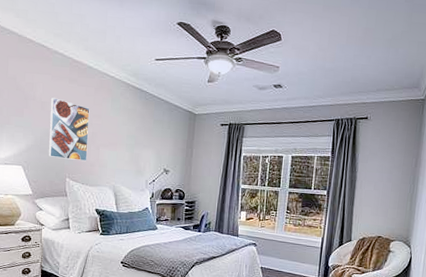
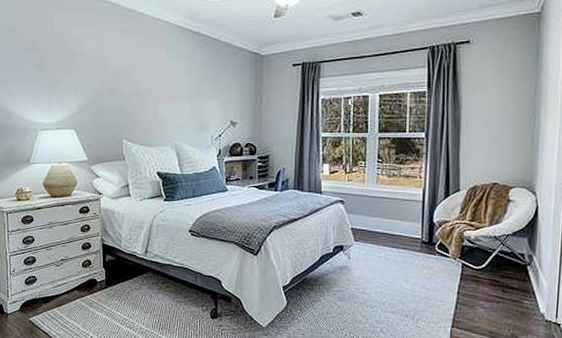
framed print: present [48,97,90,162] -> none [100,50,144,120]

